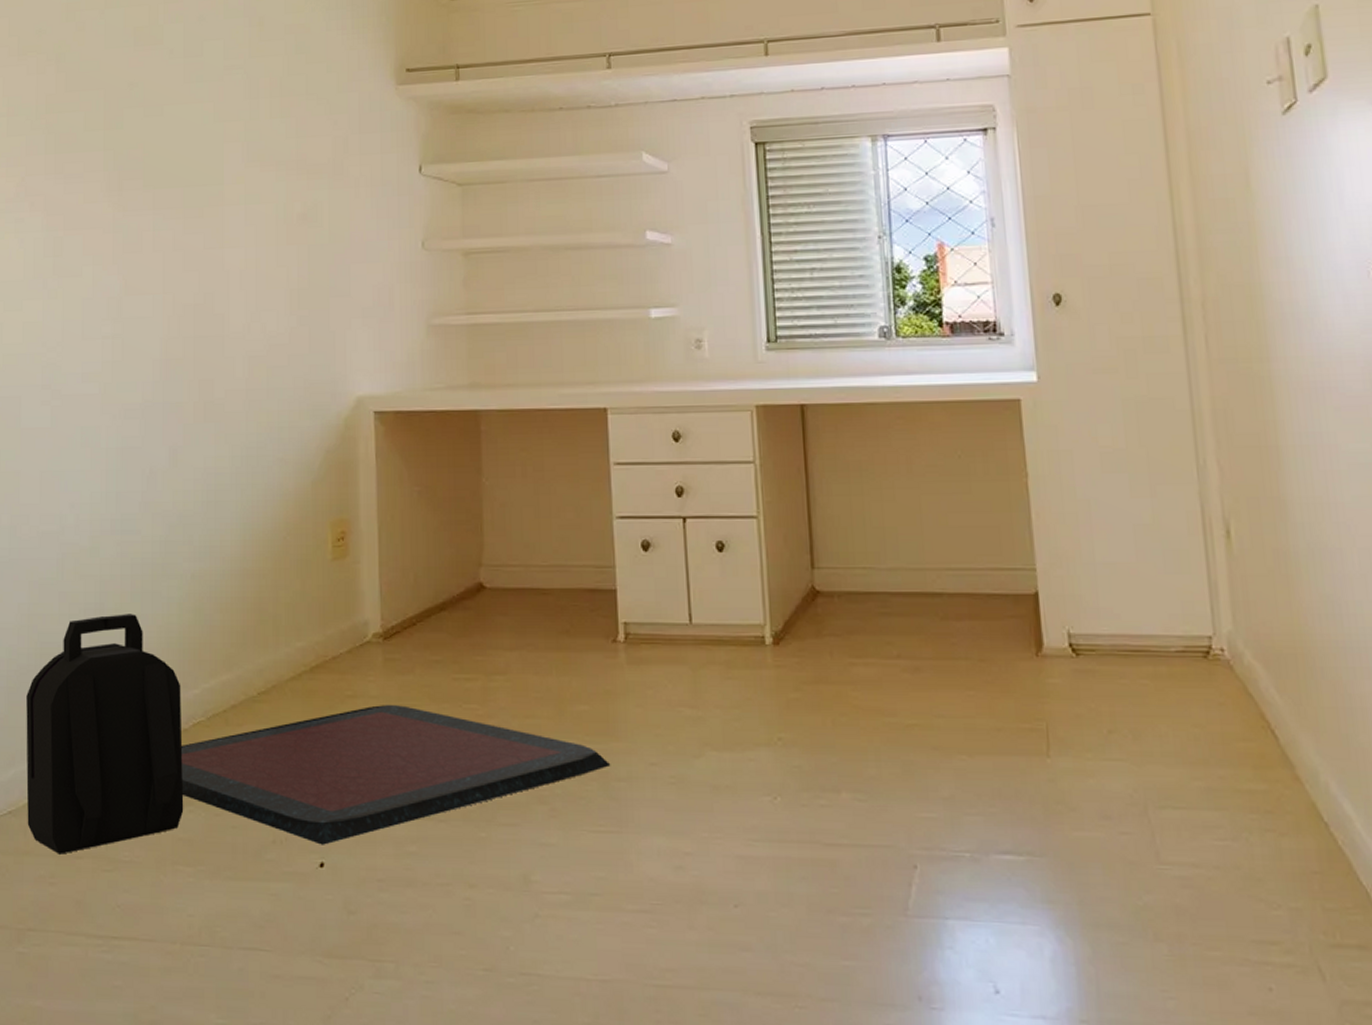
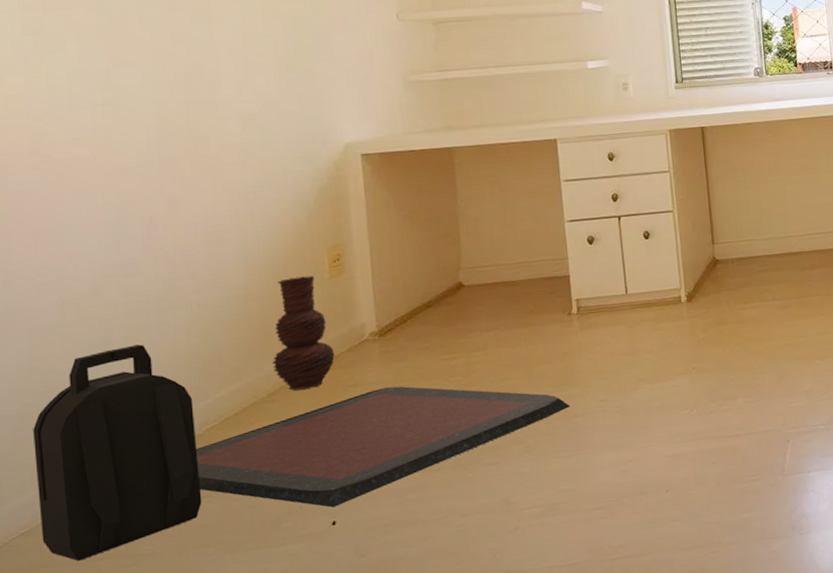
vase: none [265,554,333,692] -> present [272,275,335,391]

